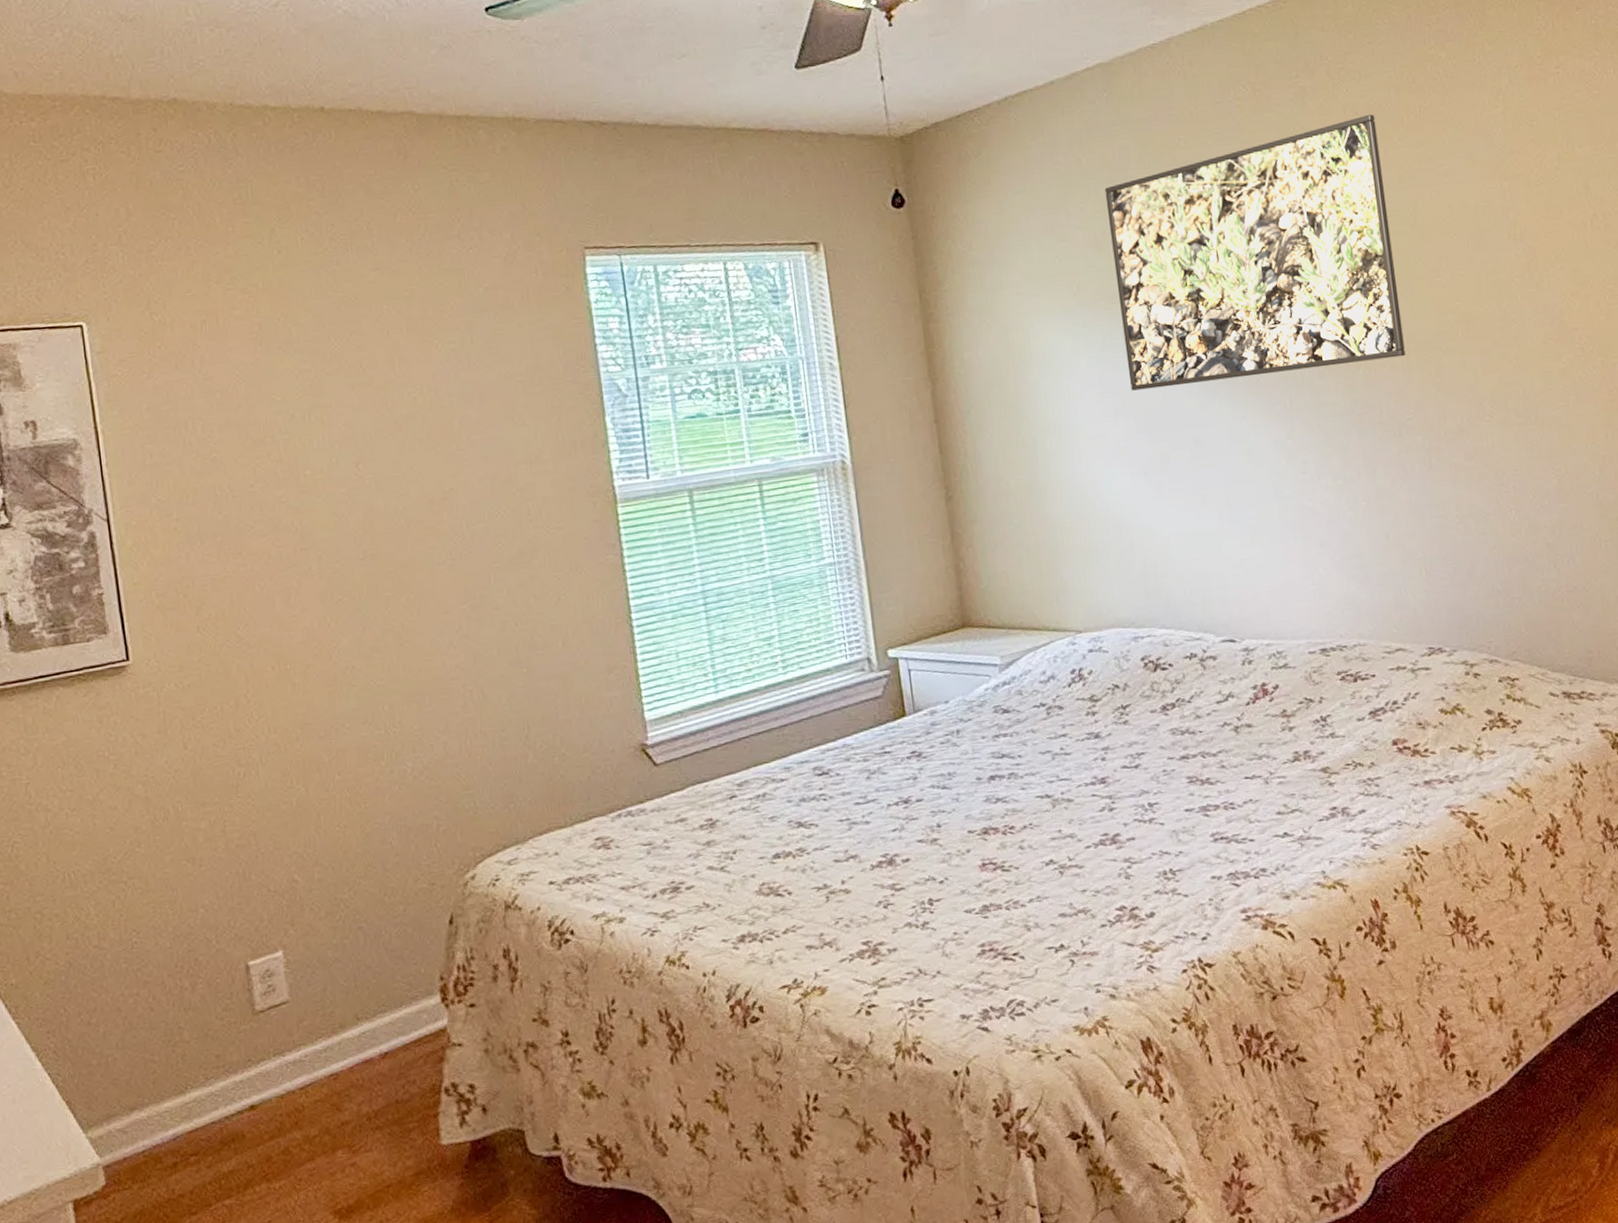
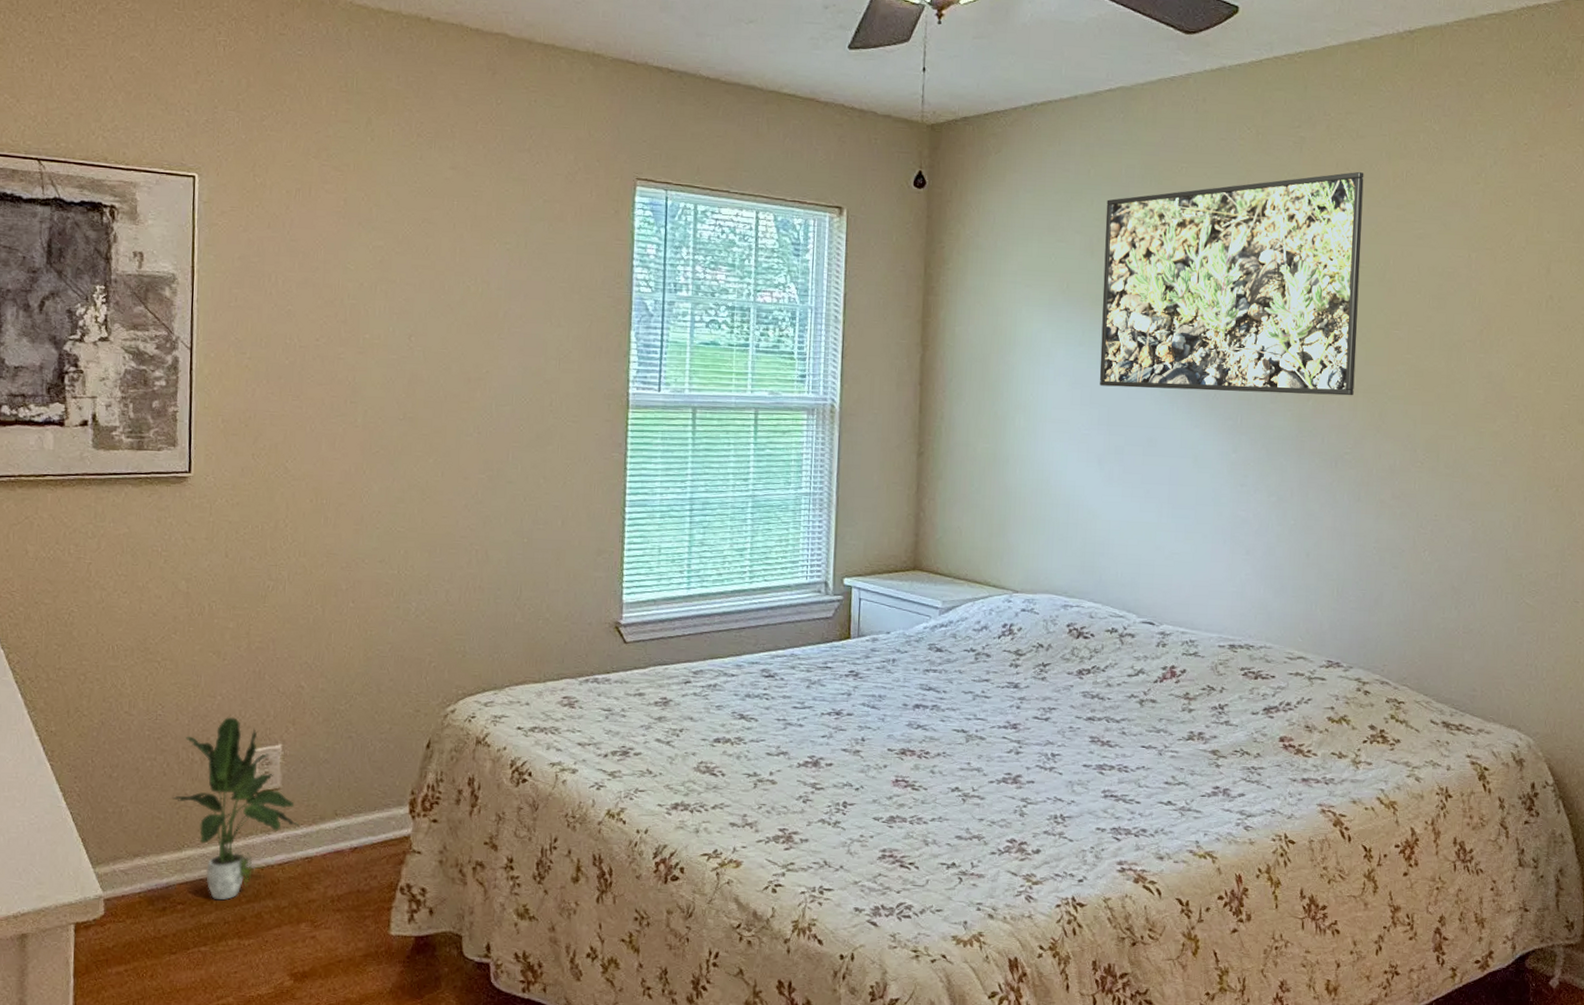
potted plant: none [164,929,318,1143] -> present [172,716,300,900]

